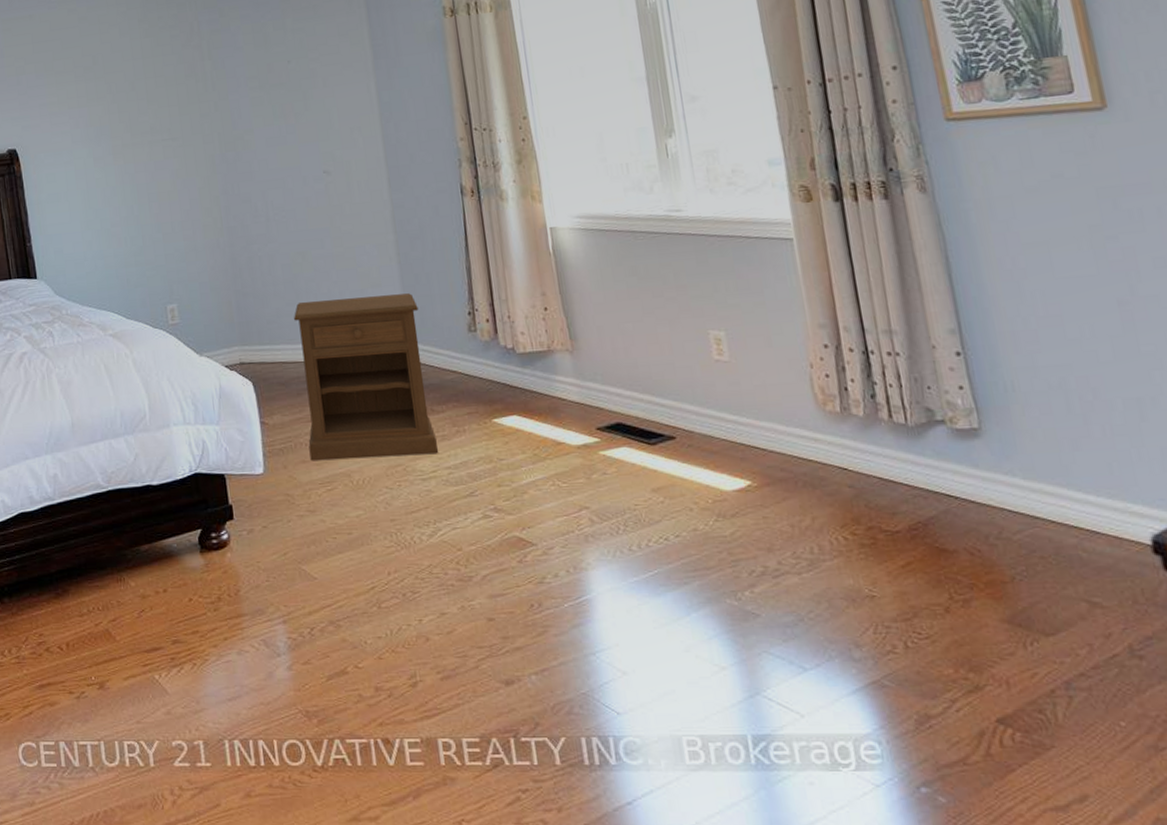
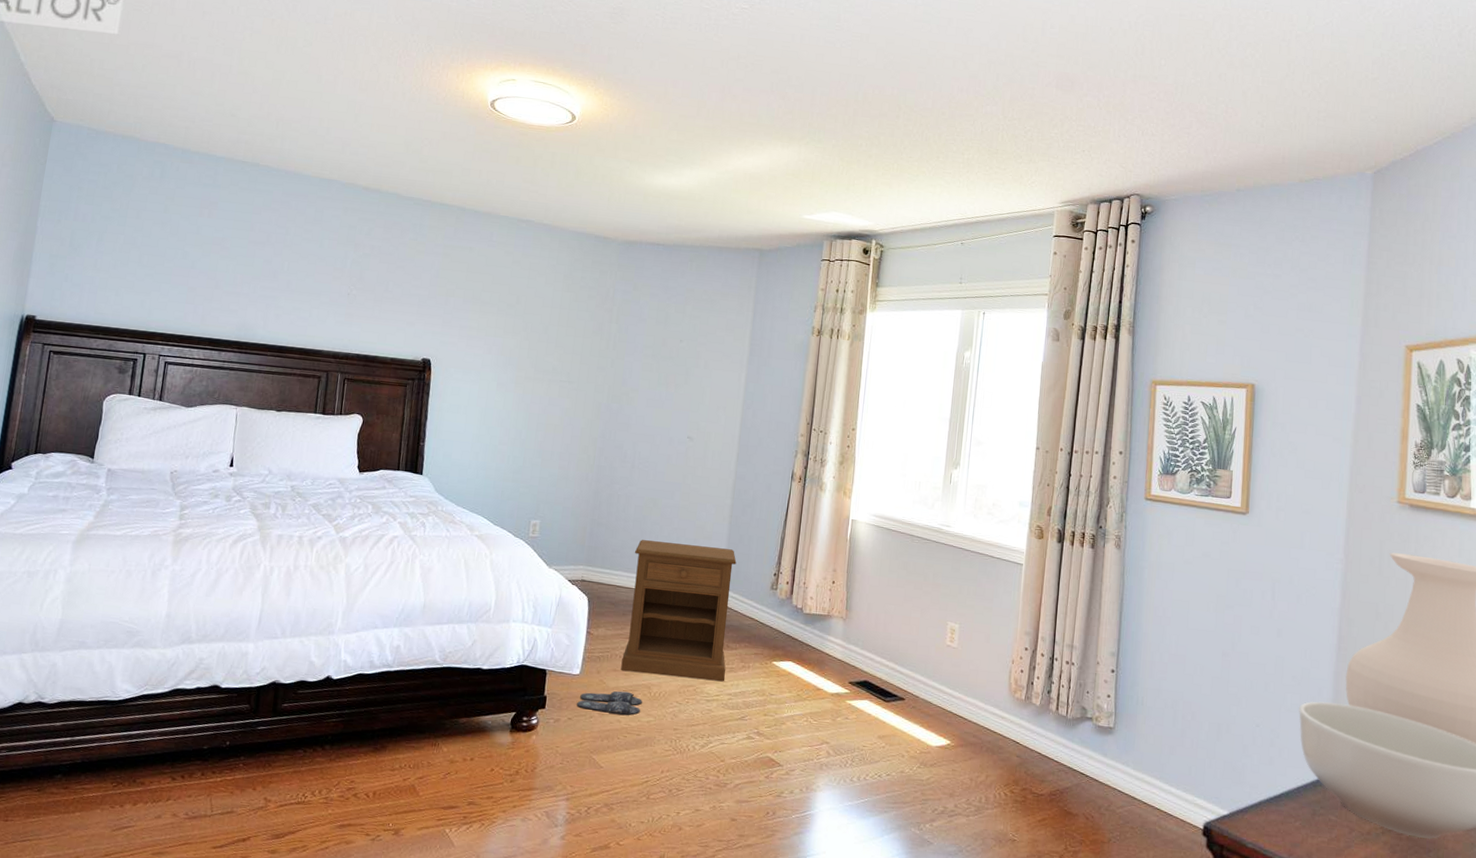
slippers: none [269,484,345,514] -> present [577,690,642,716]

